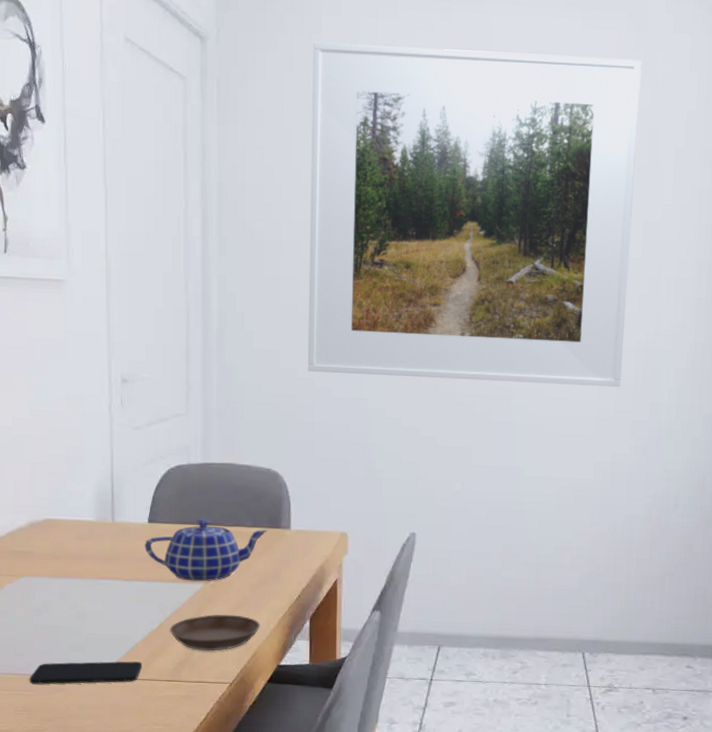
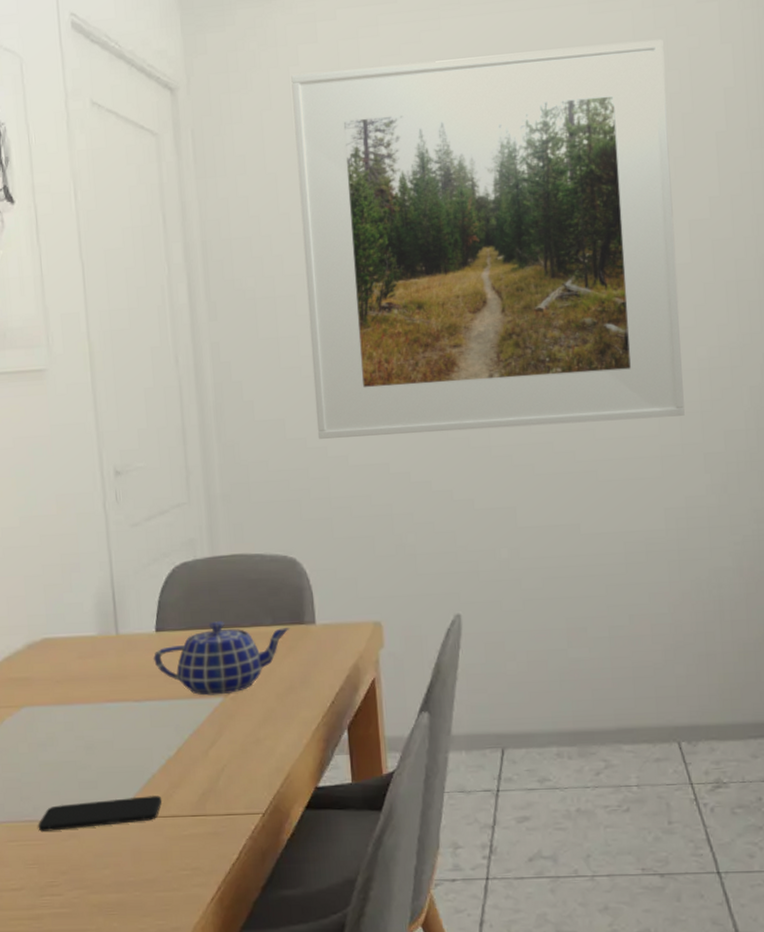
saucer: present [169,614,260,651] -> none [188,730,292,777]

